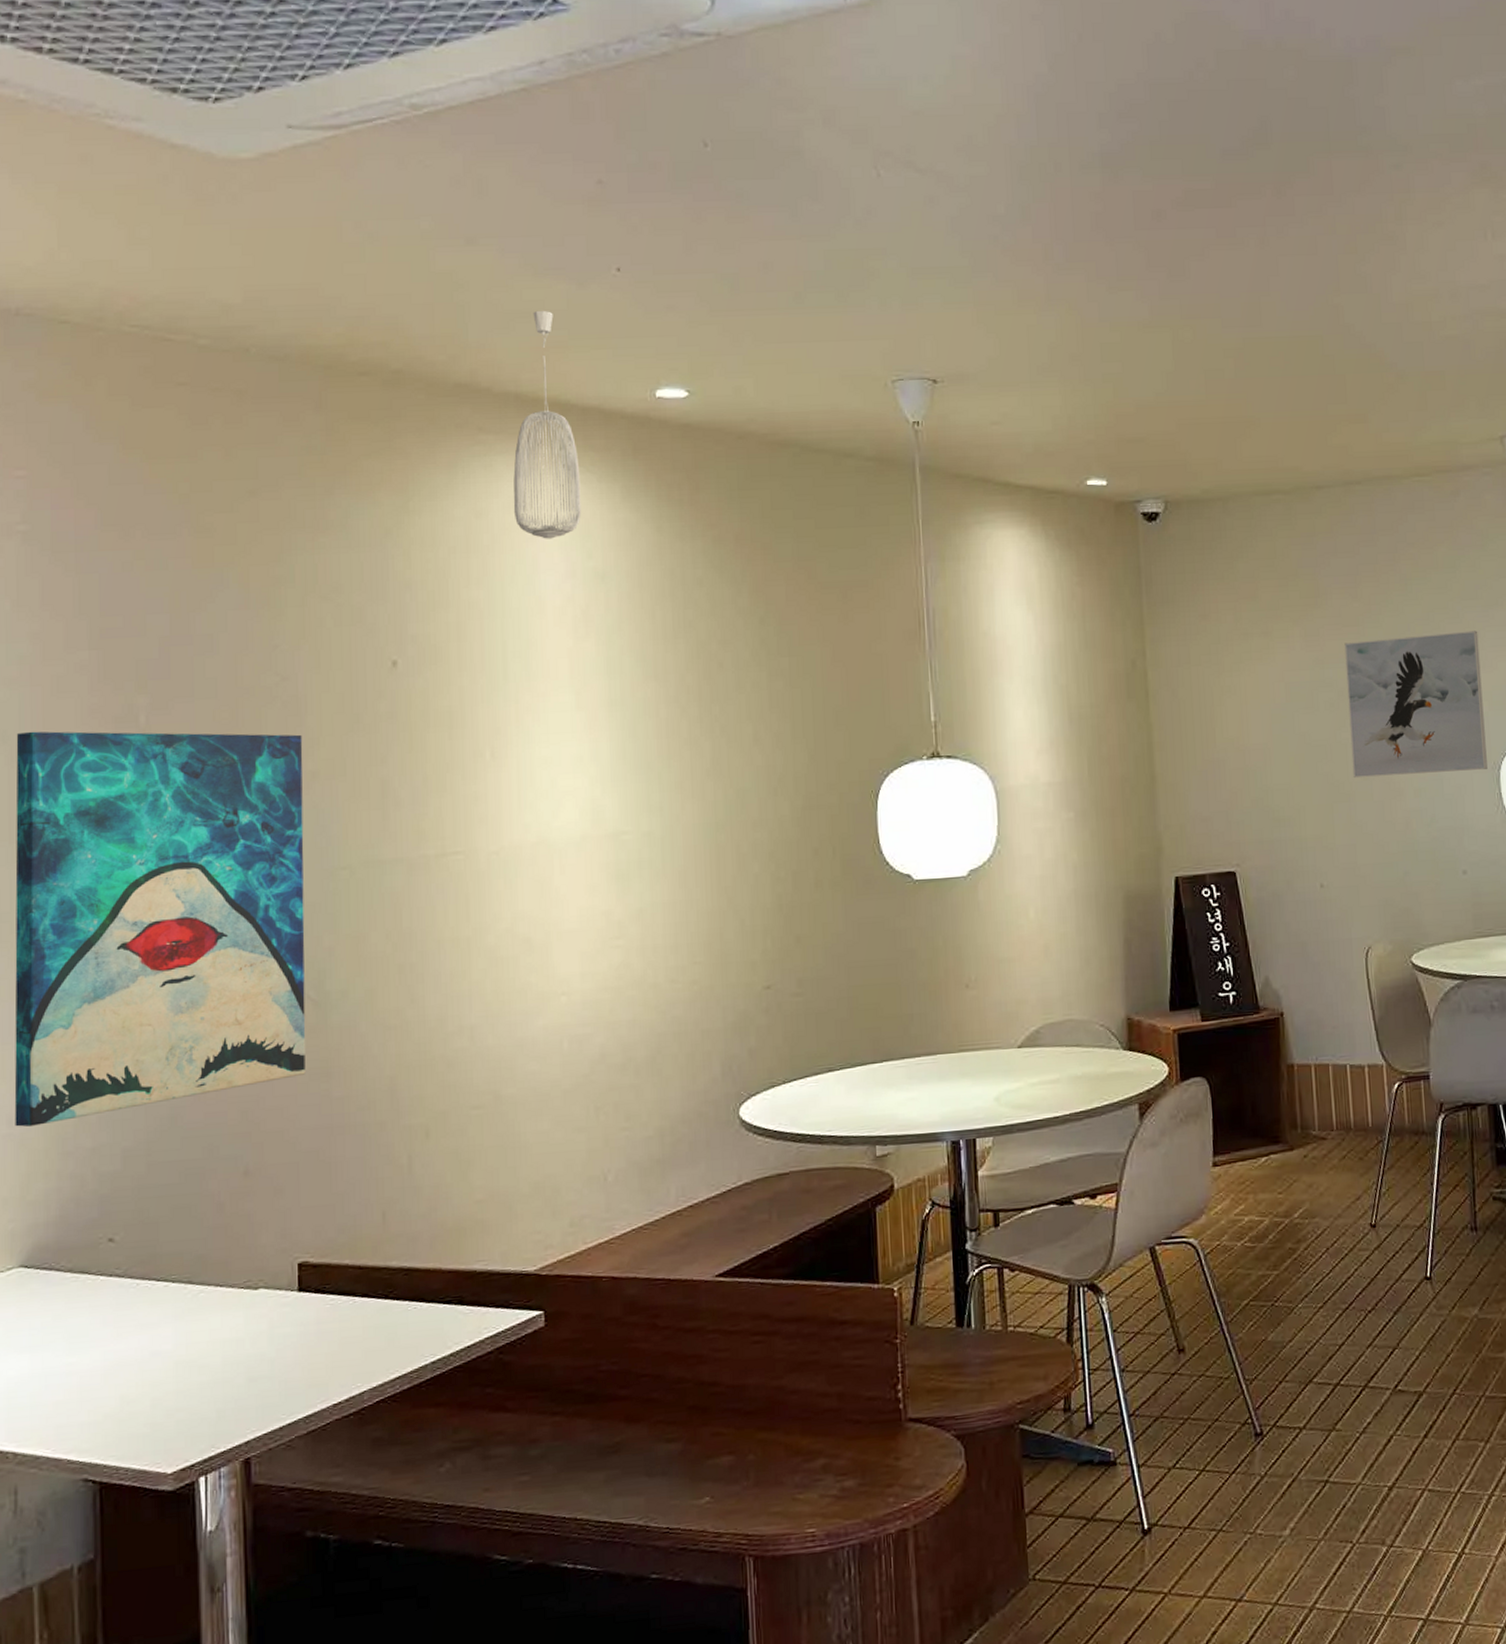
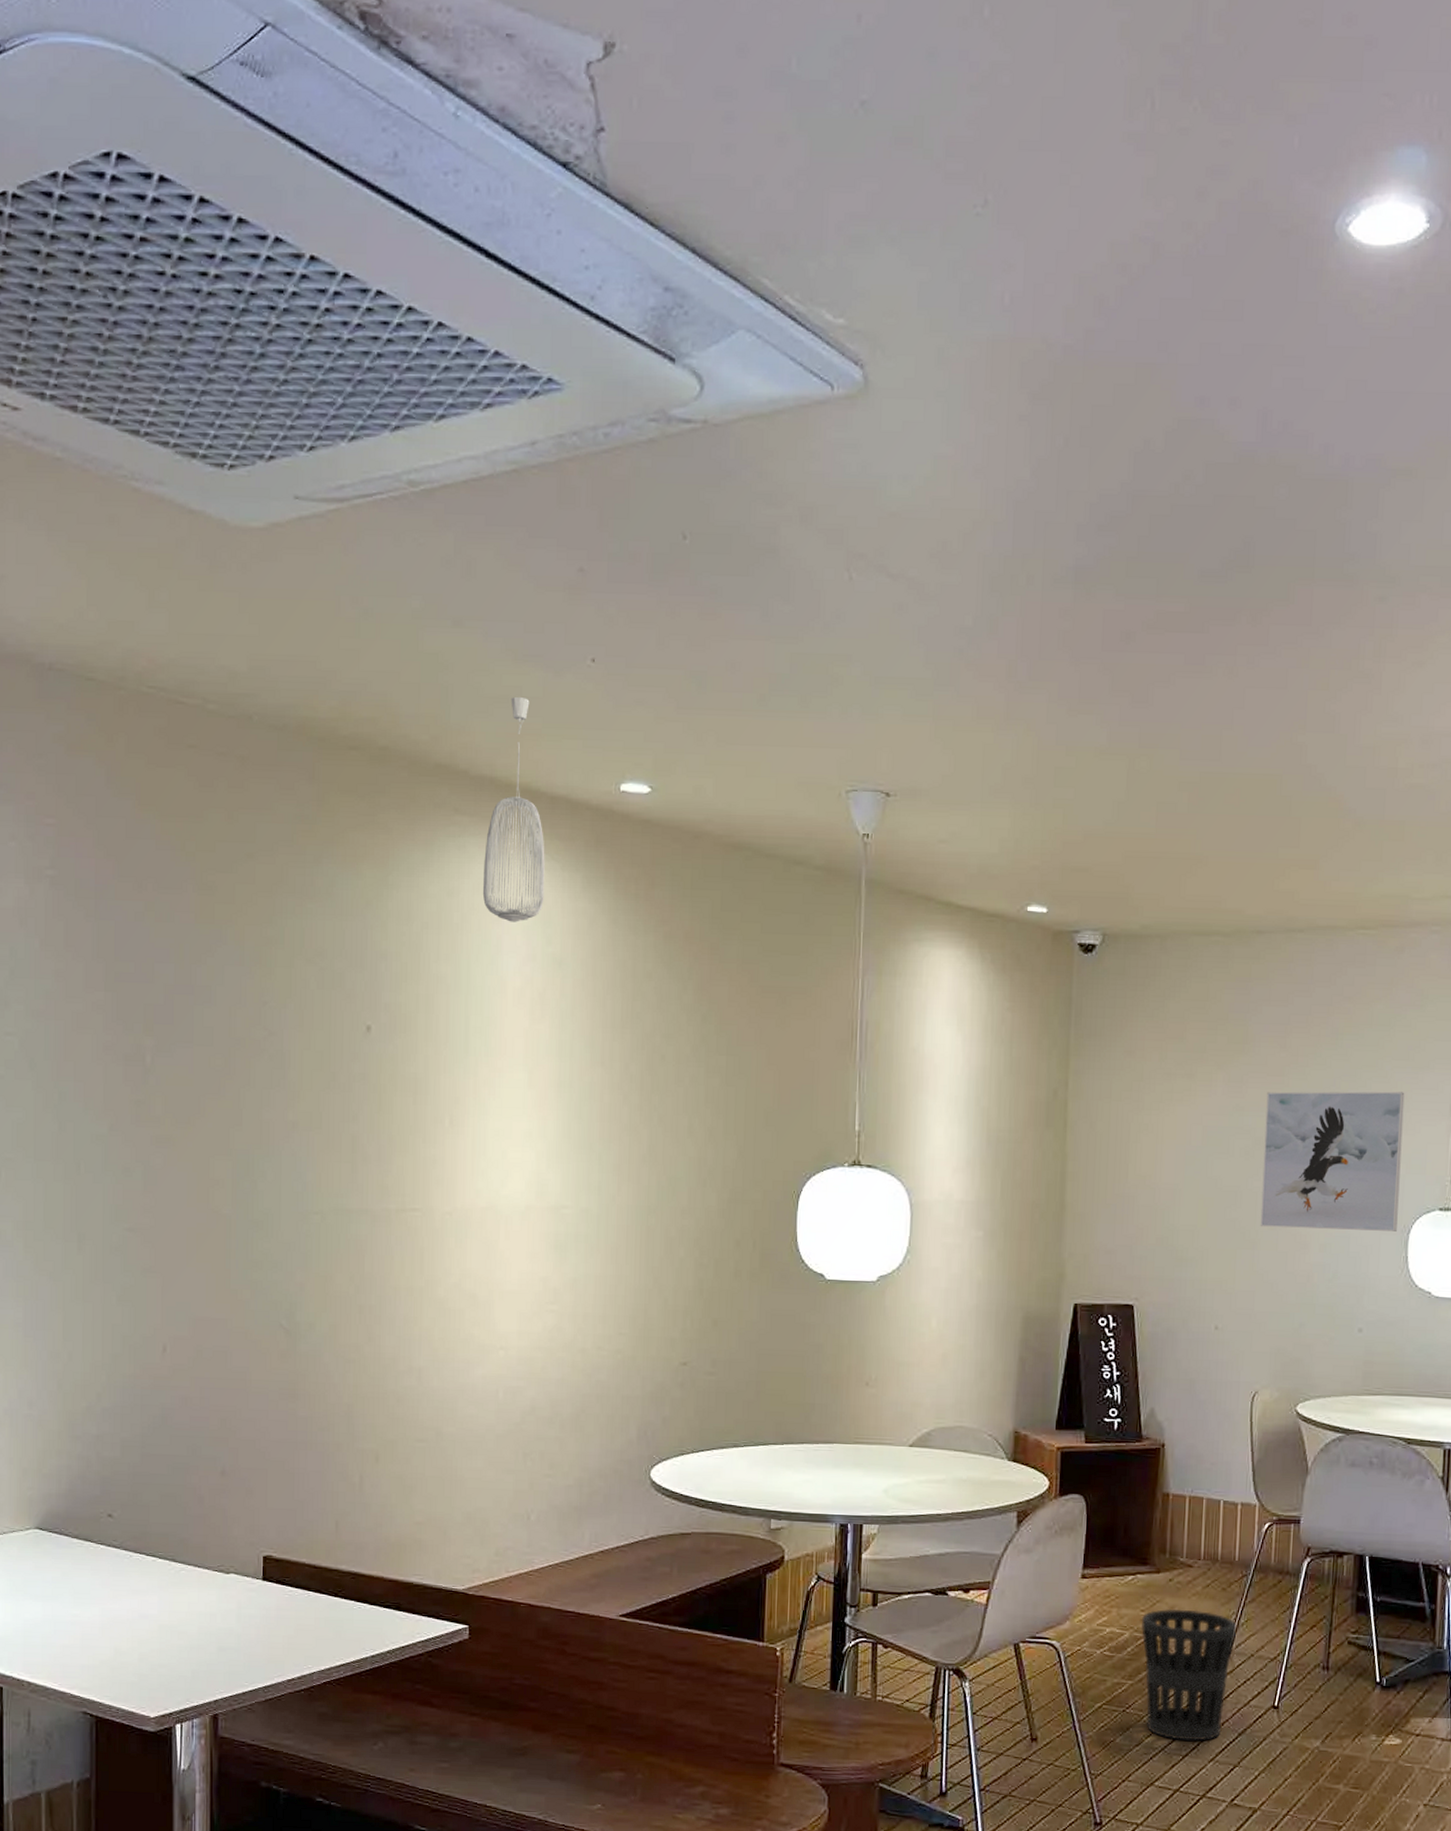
wall art: present [14,731,306,1128] -> none [34,1061,285,1411]
wastebasket: none [1279,1184,1379,1329] -> present [1141,1608,1236,1741]

